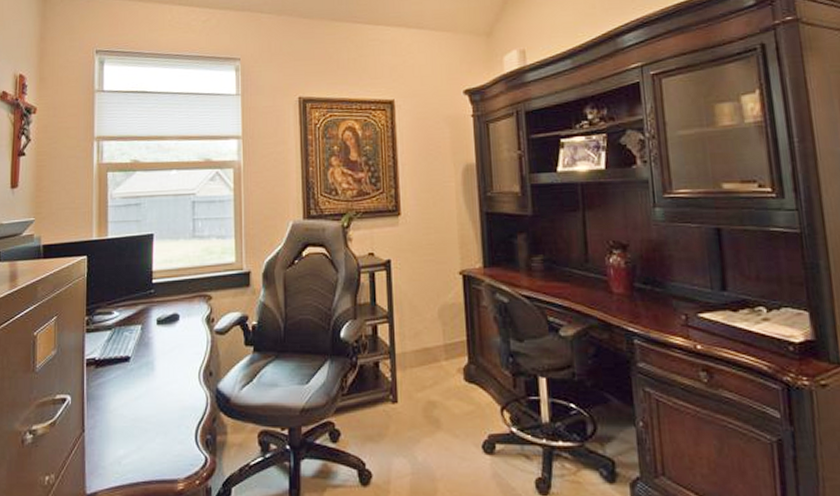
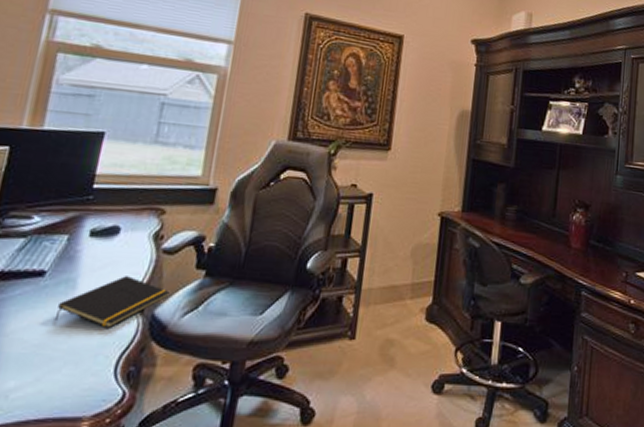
notepad: none [143,356,227,402] -> present [53,276,170,328]

